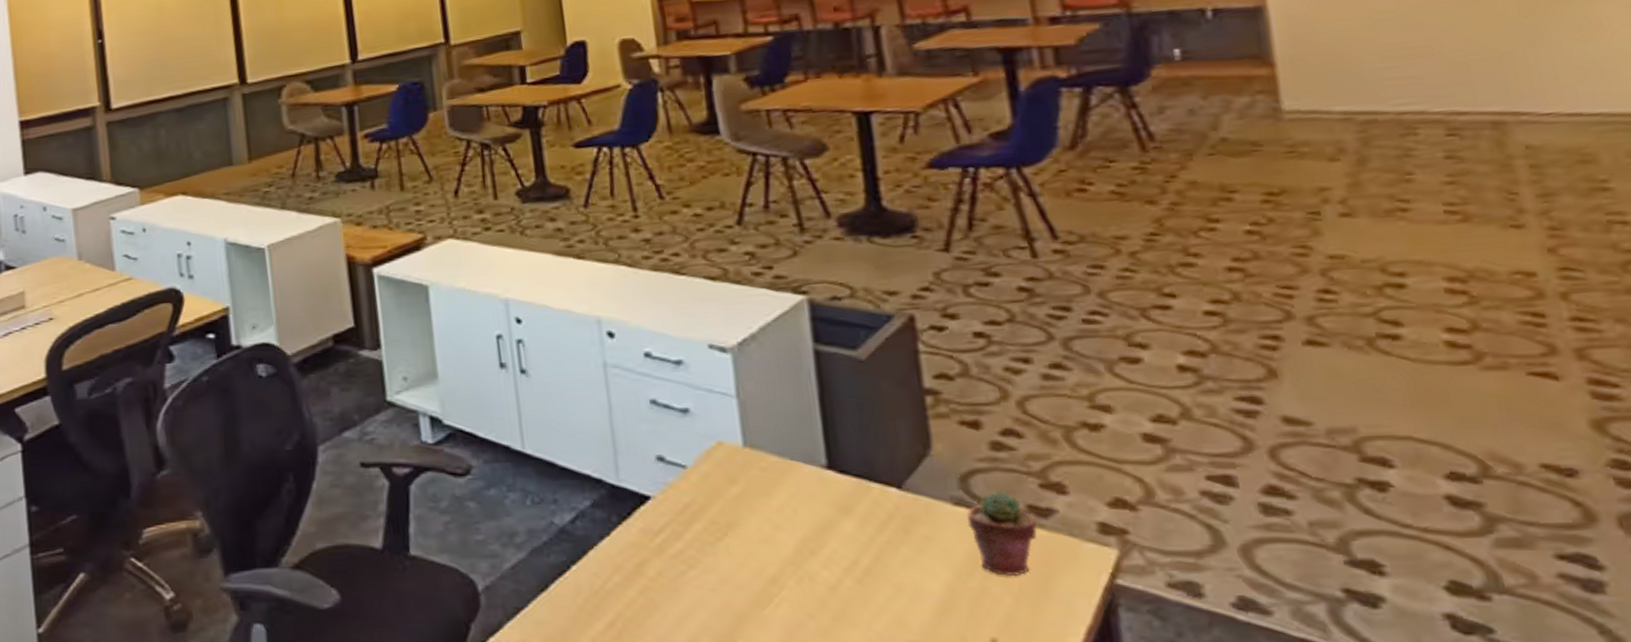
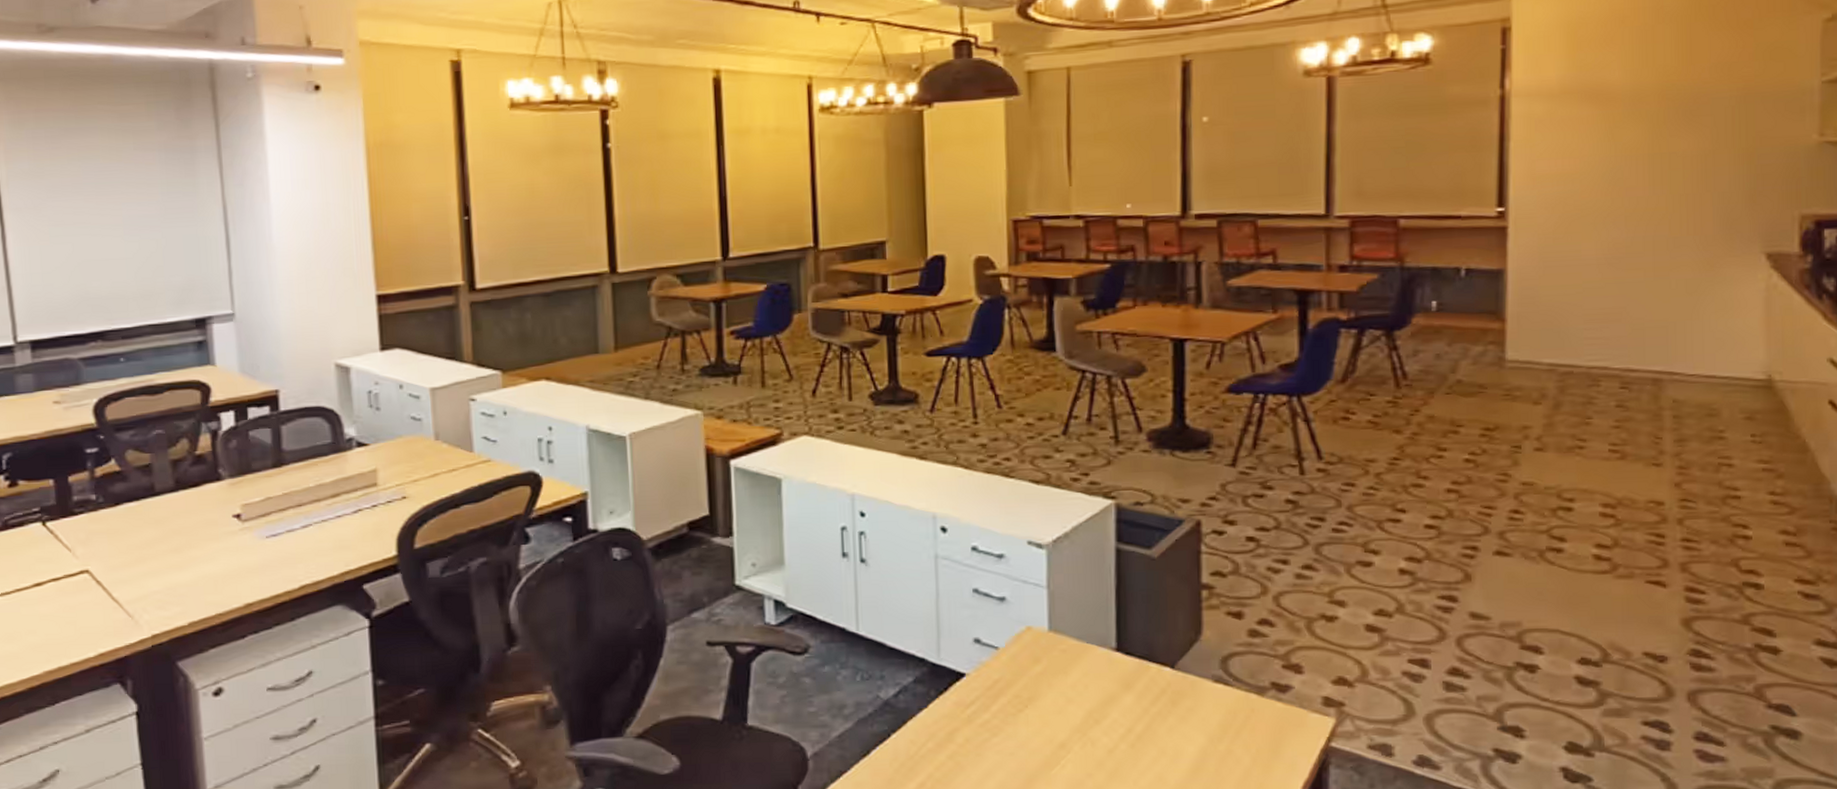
potted succulent: present [967,491,1037,577] -> none [1223,671,1276,741]

